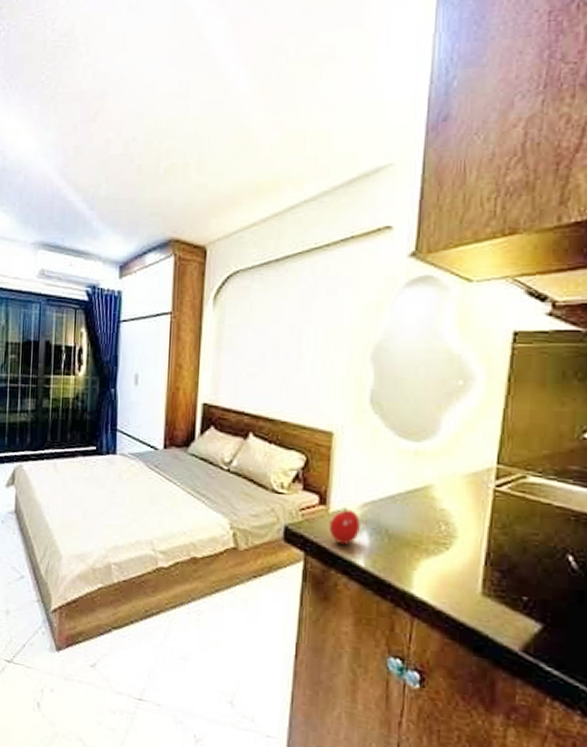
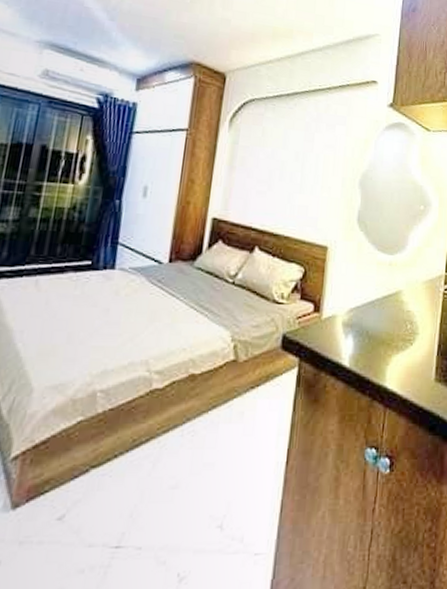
apple: present [328,508,360,545] -> none [321,314,347,348]

